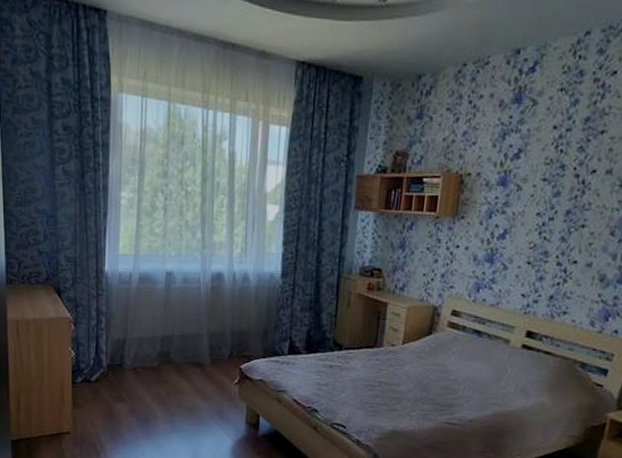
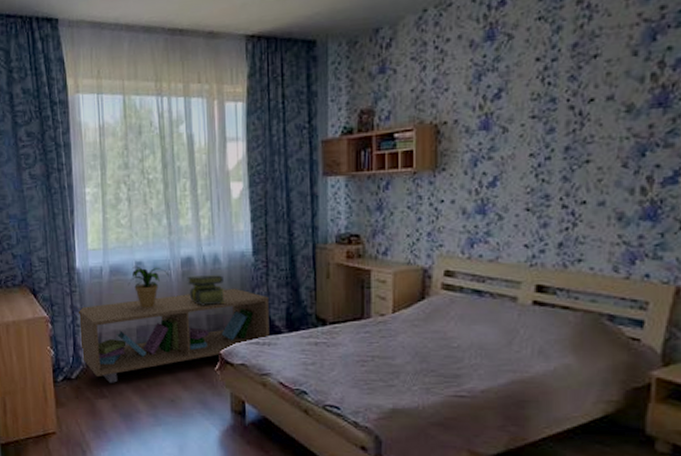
storage bench: none [103,307,292,389] -> present [77,288,270,383]
potted plant: none [156,275,198,319] -> present [128,266,169,308]
stack of books: none [215,291,252,321] -> present [187,275,225,305]

